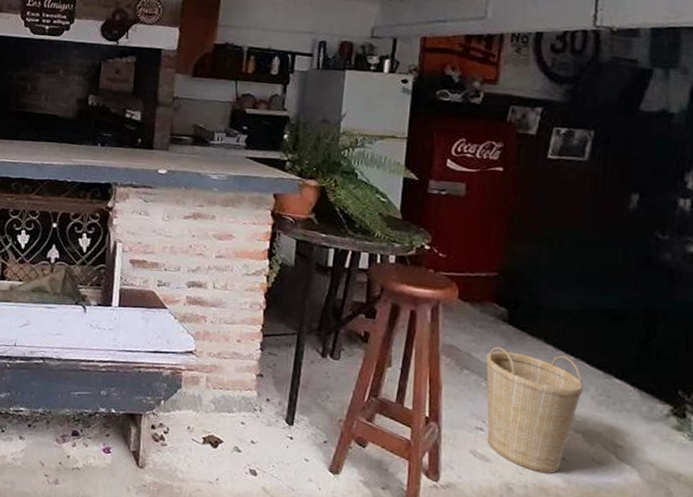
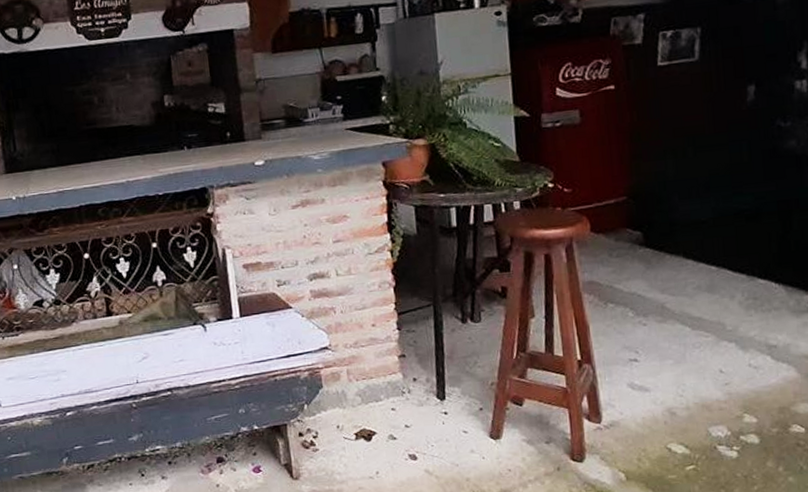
basket: present [486,346,583,474] -> none [628,267,730,391]

